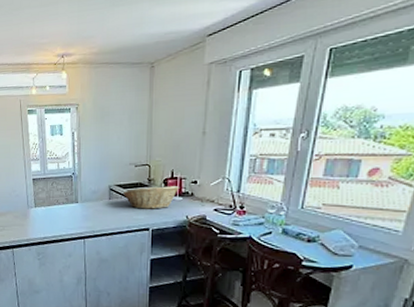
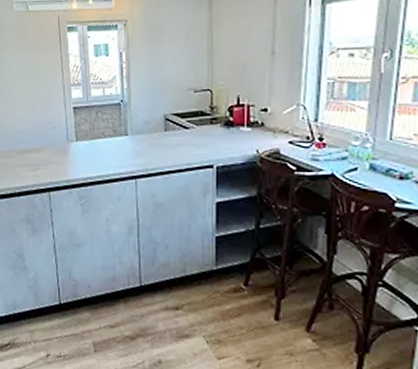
fruit basket: present [123,186,180,209] -> none [181,115,248,142]

